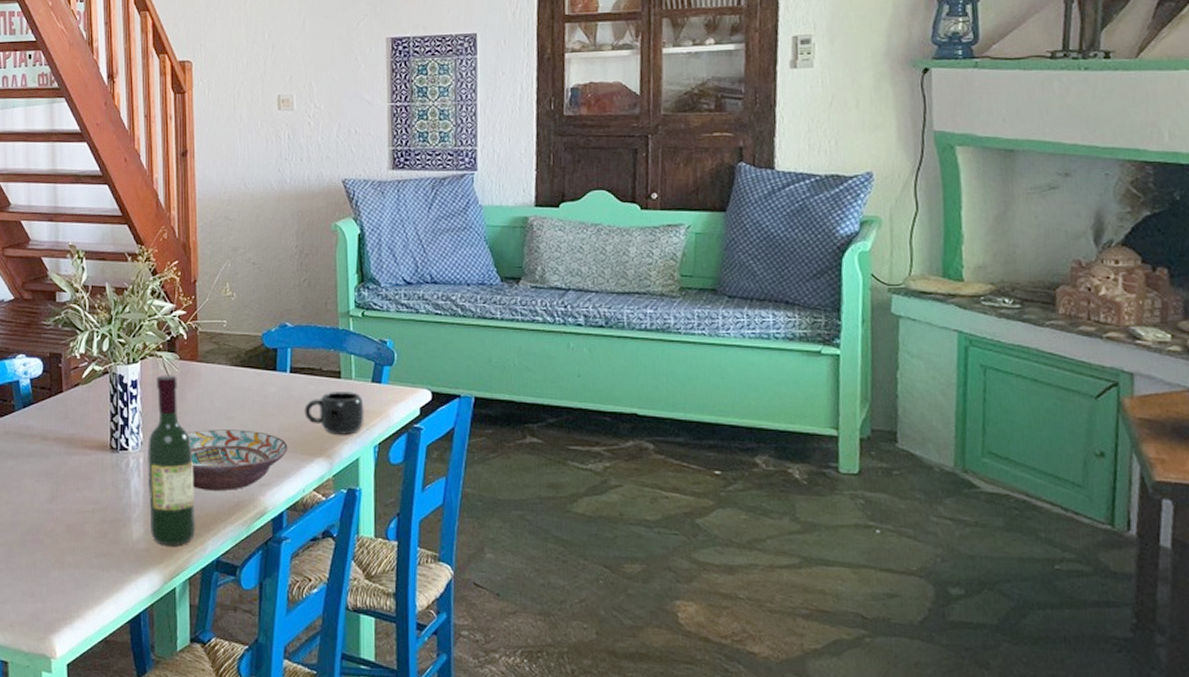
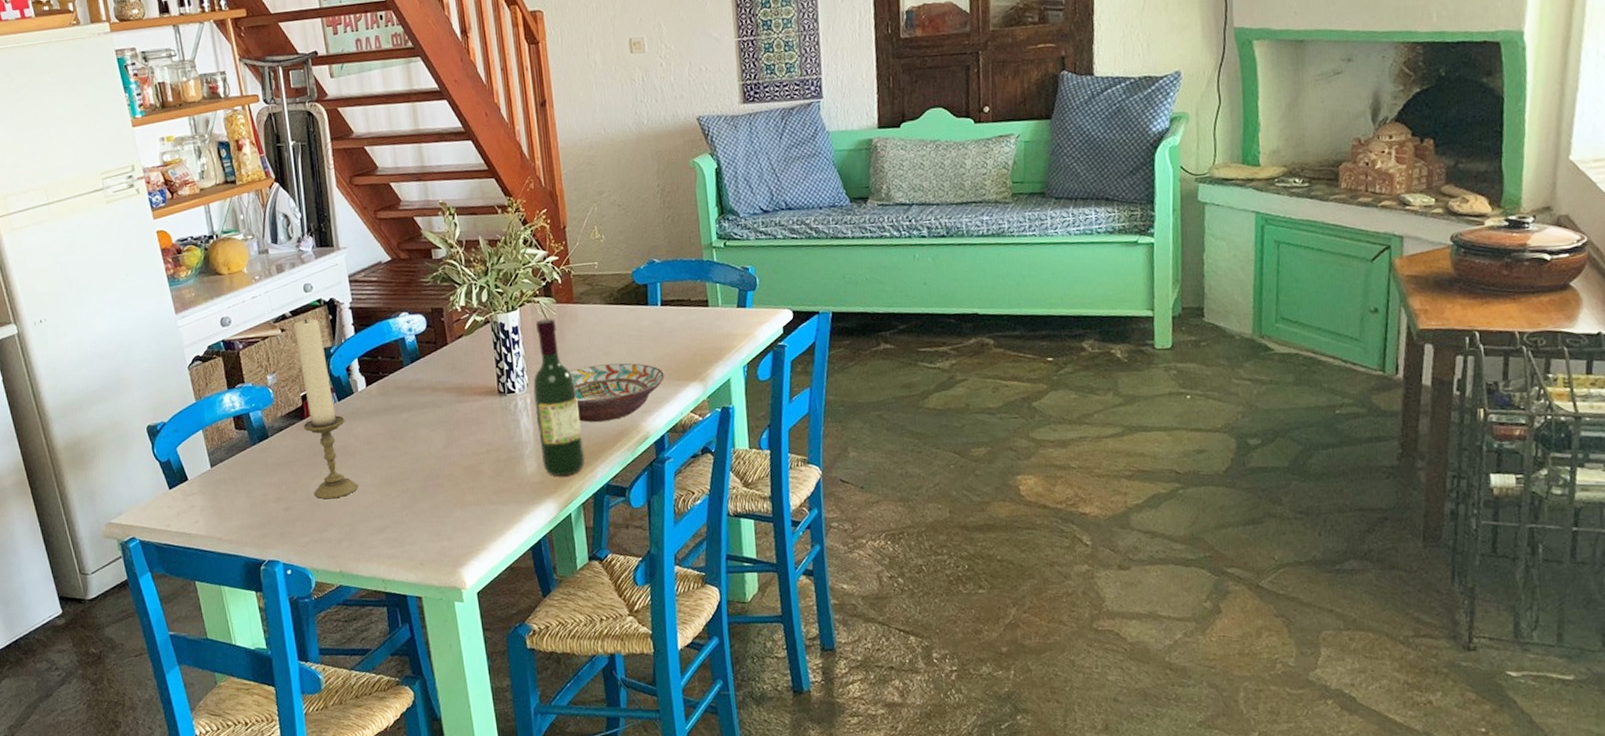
mug: present [304,392,365,435] -> none [676,318,733,359]

